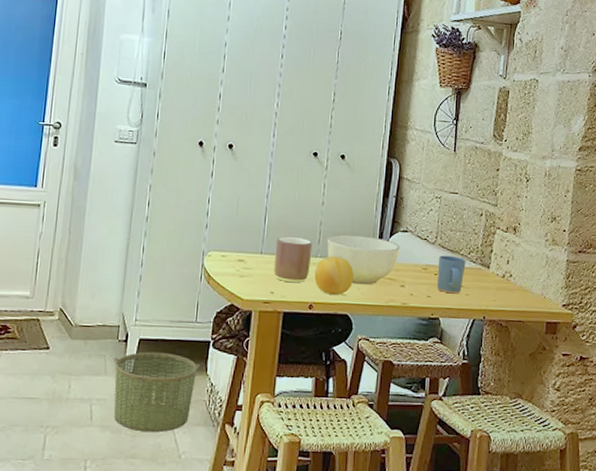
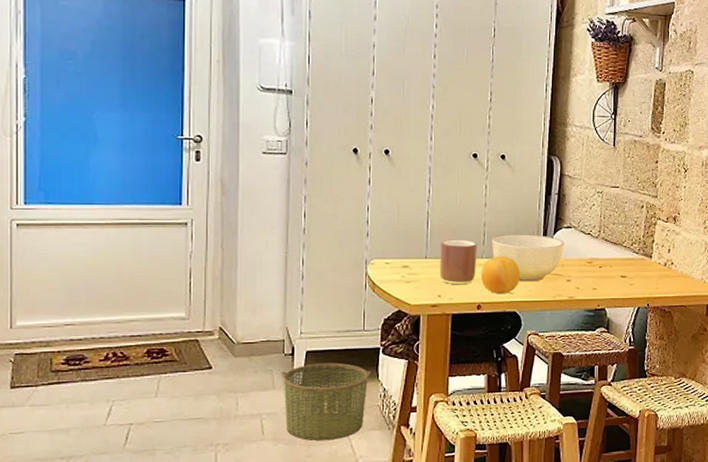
mug: present [437,255,466,294] -> none [601,248,629,285]

